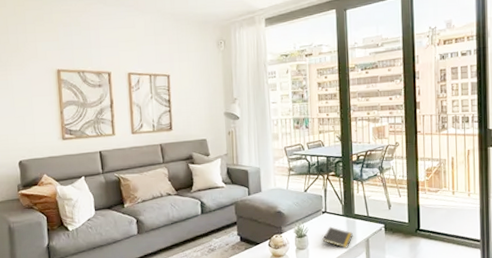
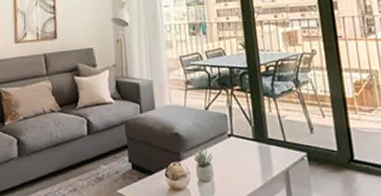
notepad: present [322,226,353,248] -> none [230,153,268,182]

